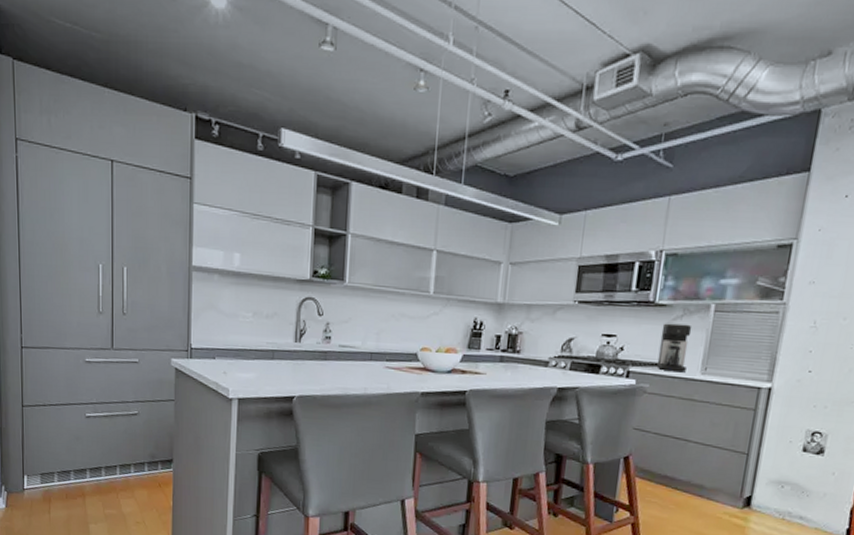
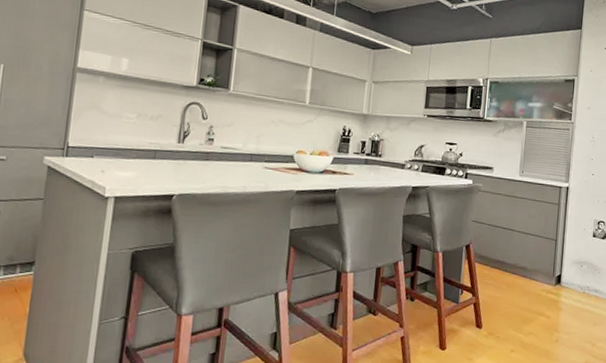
coffee maker: present [656,323,692,373] -> none [487,135,511,175]

